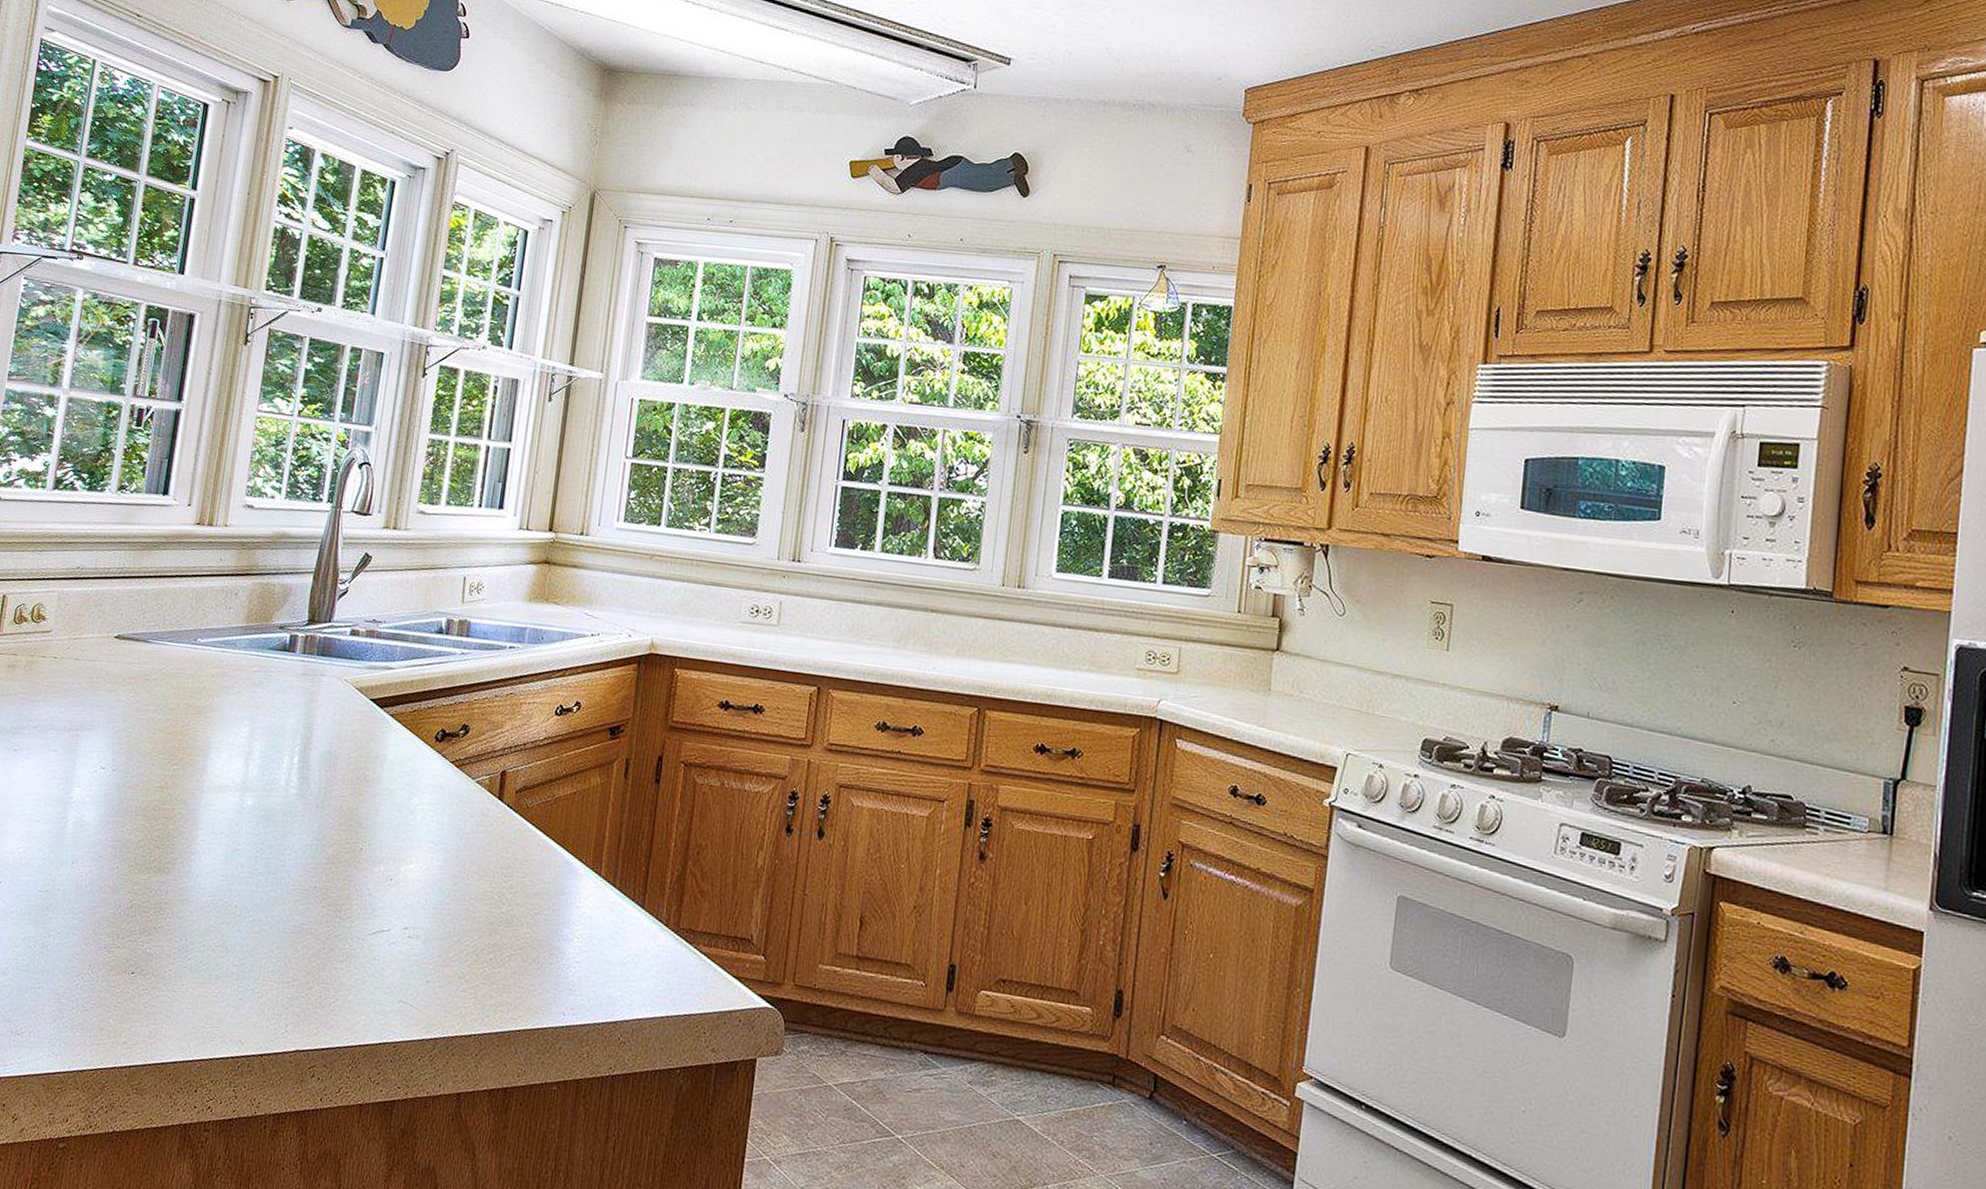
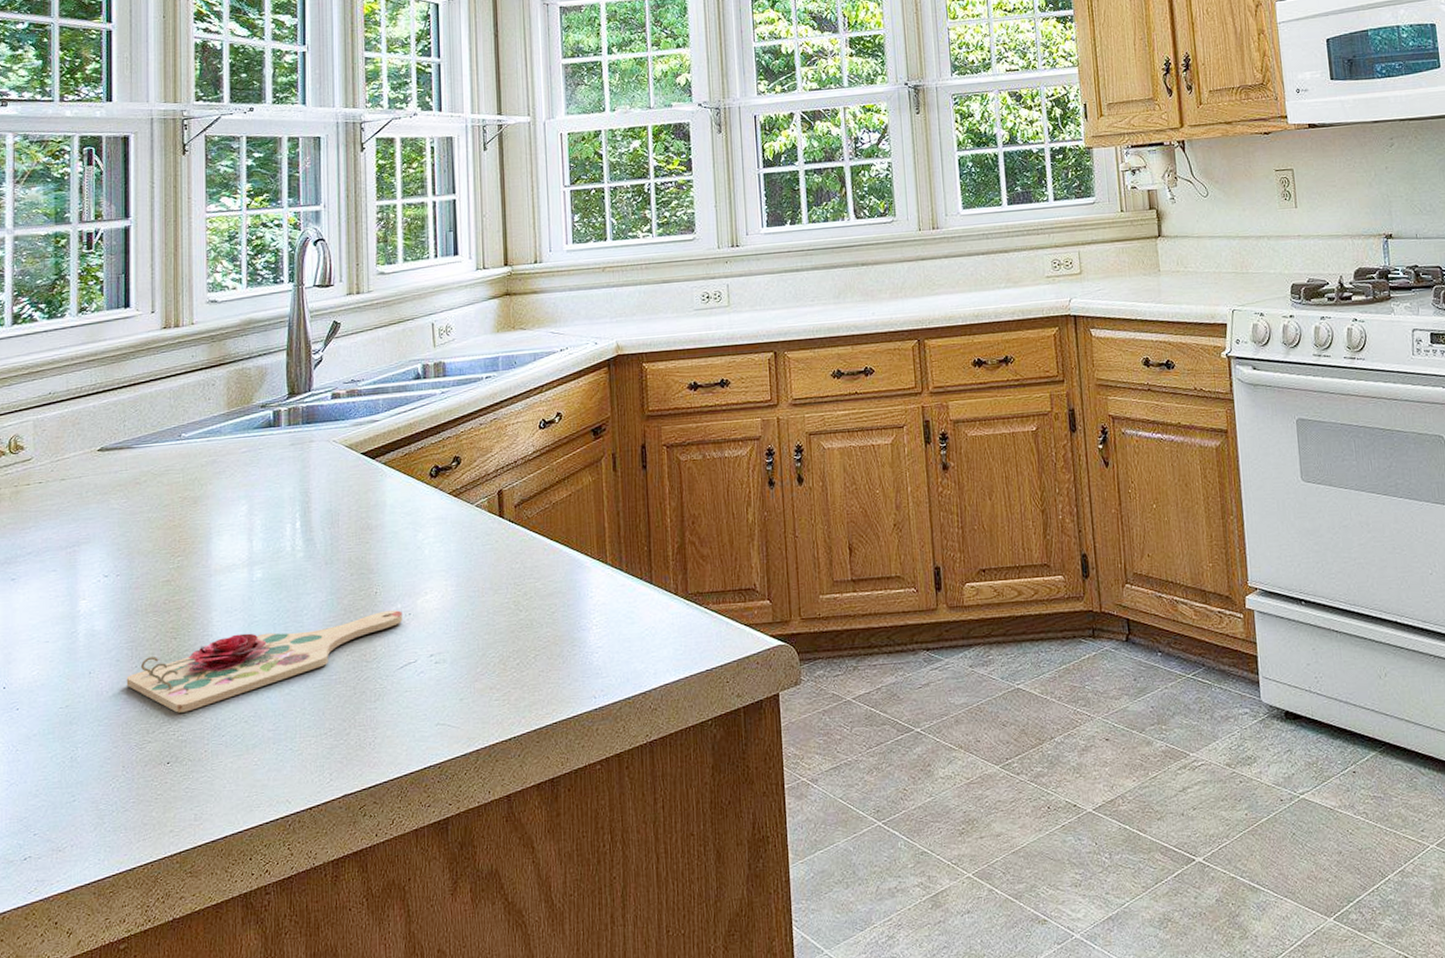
cutting board: none [105,858,384,926] -> present [126,610,403,713]

